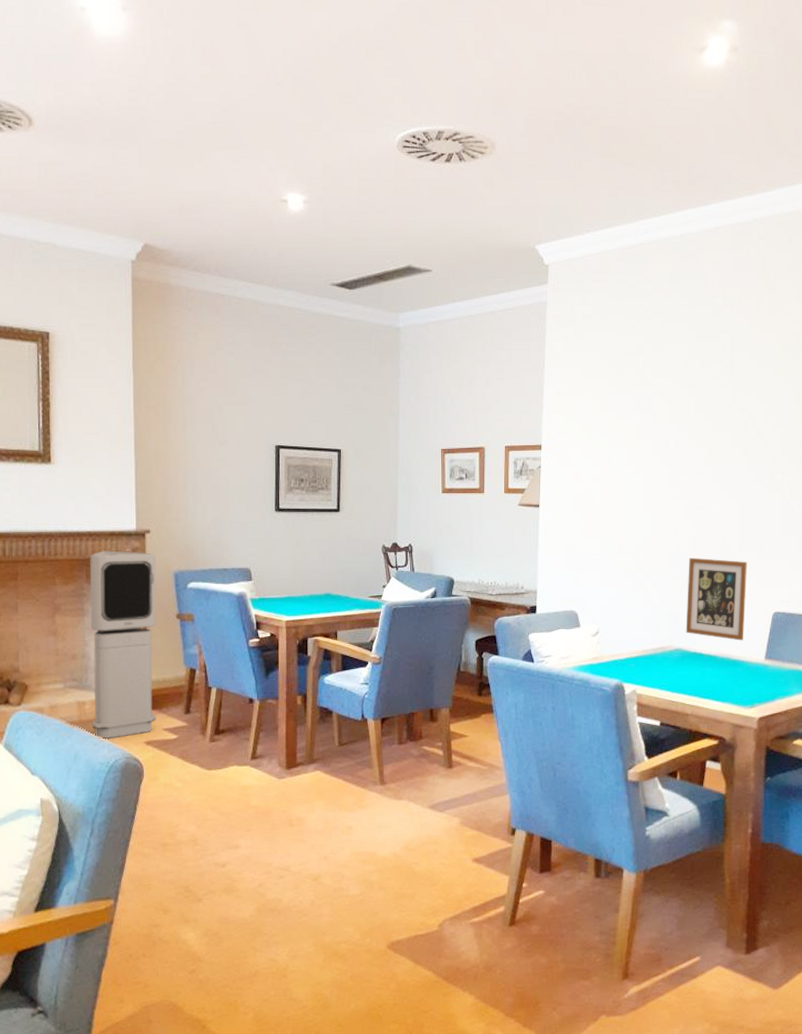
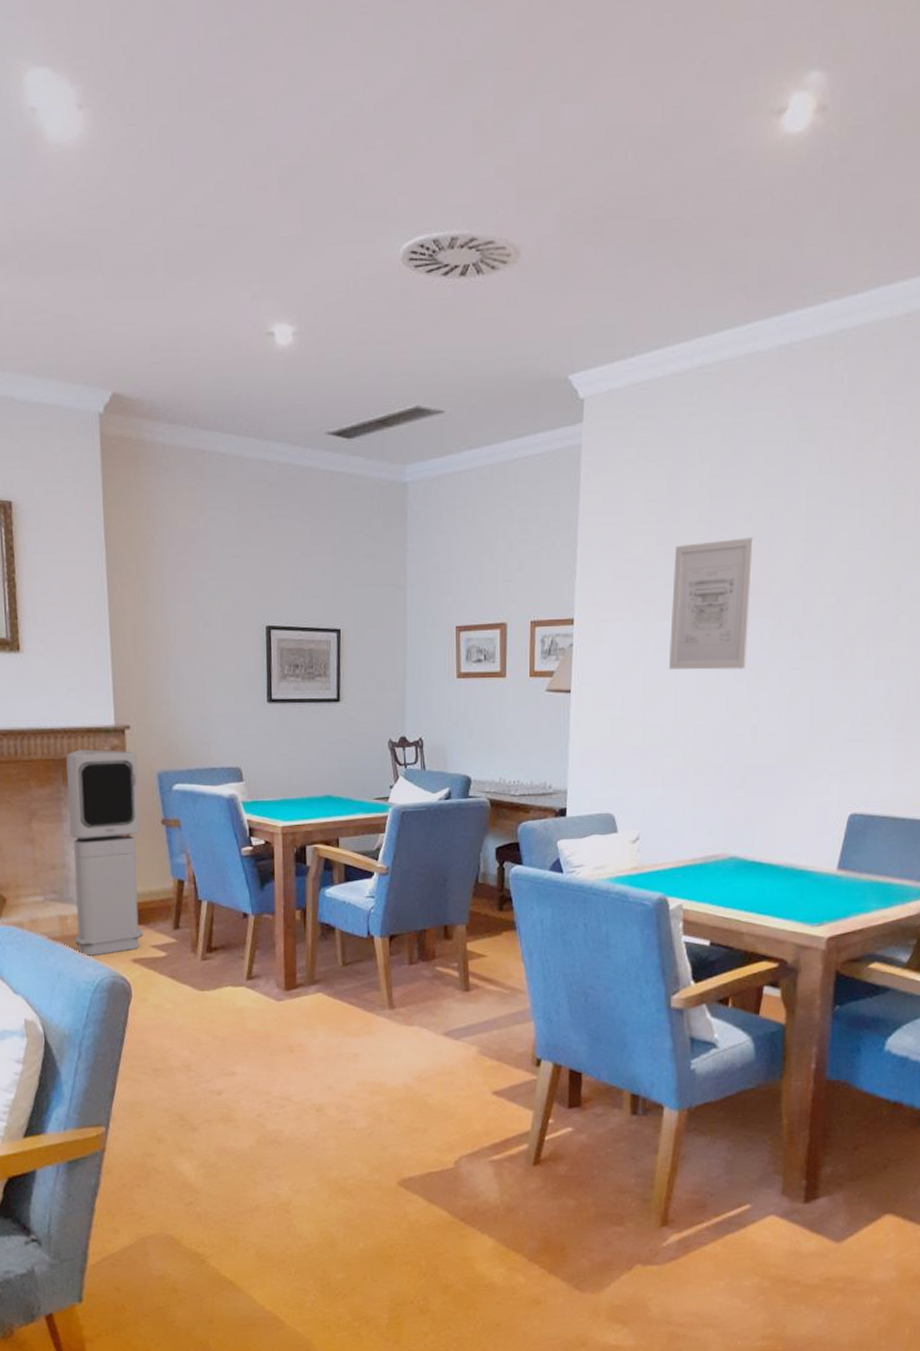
wall art: none [621,382,689,490] -> present [668,537,754,670]
picture frame: present [686,557,747,641] -> none [742,749,819,848]

